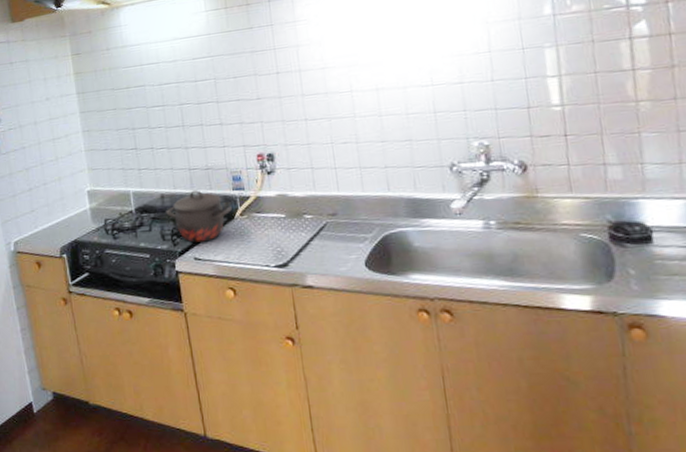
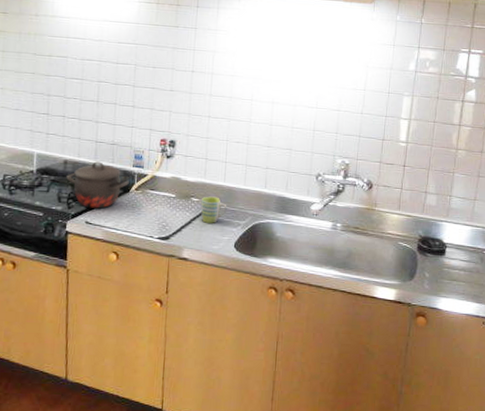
mug: none [315,210,348,242] -> present [200,196,227,223]

